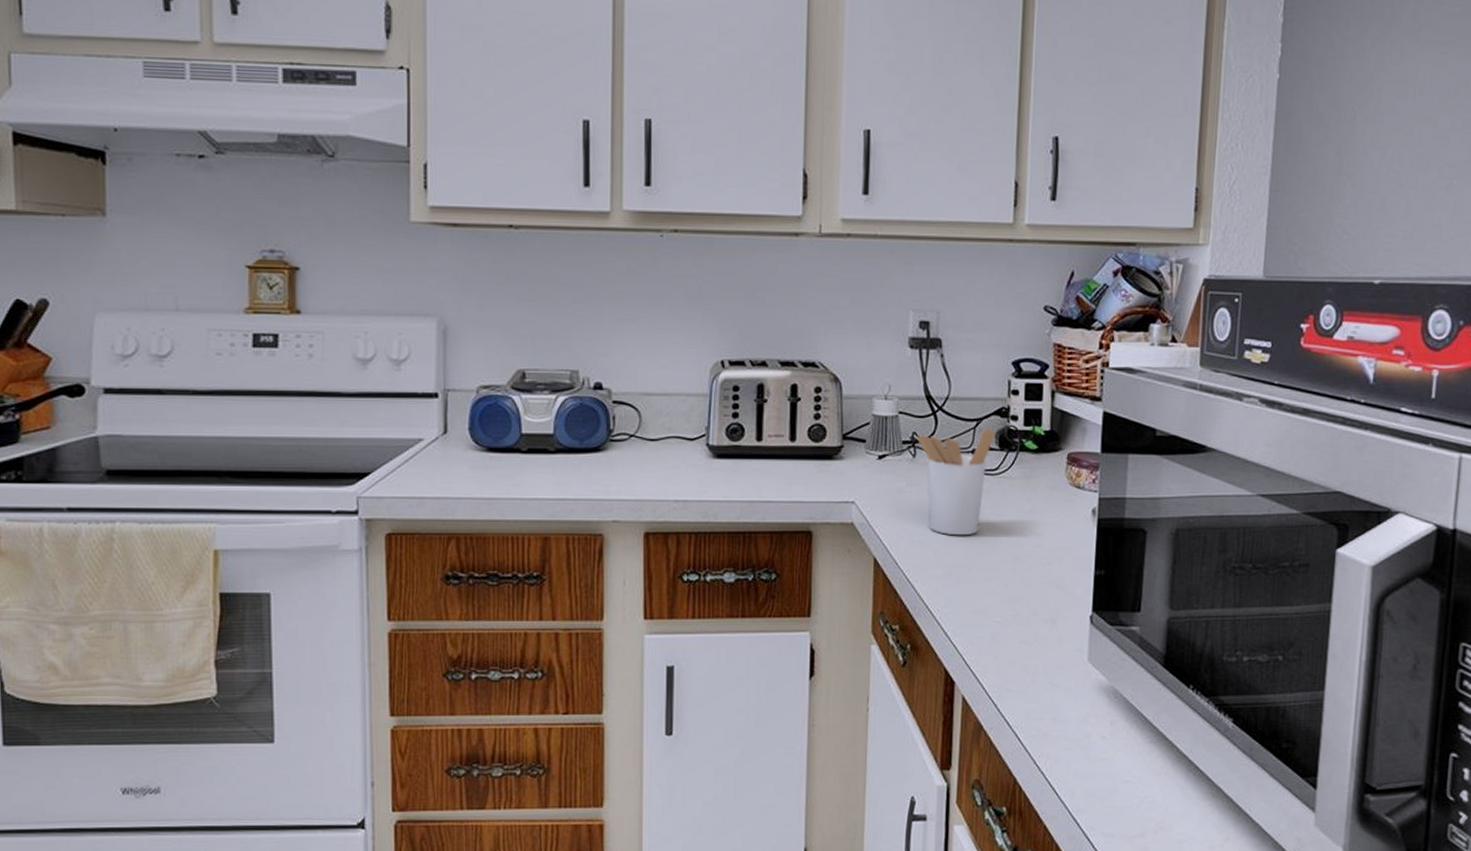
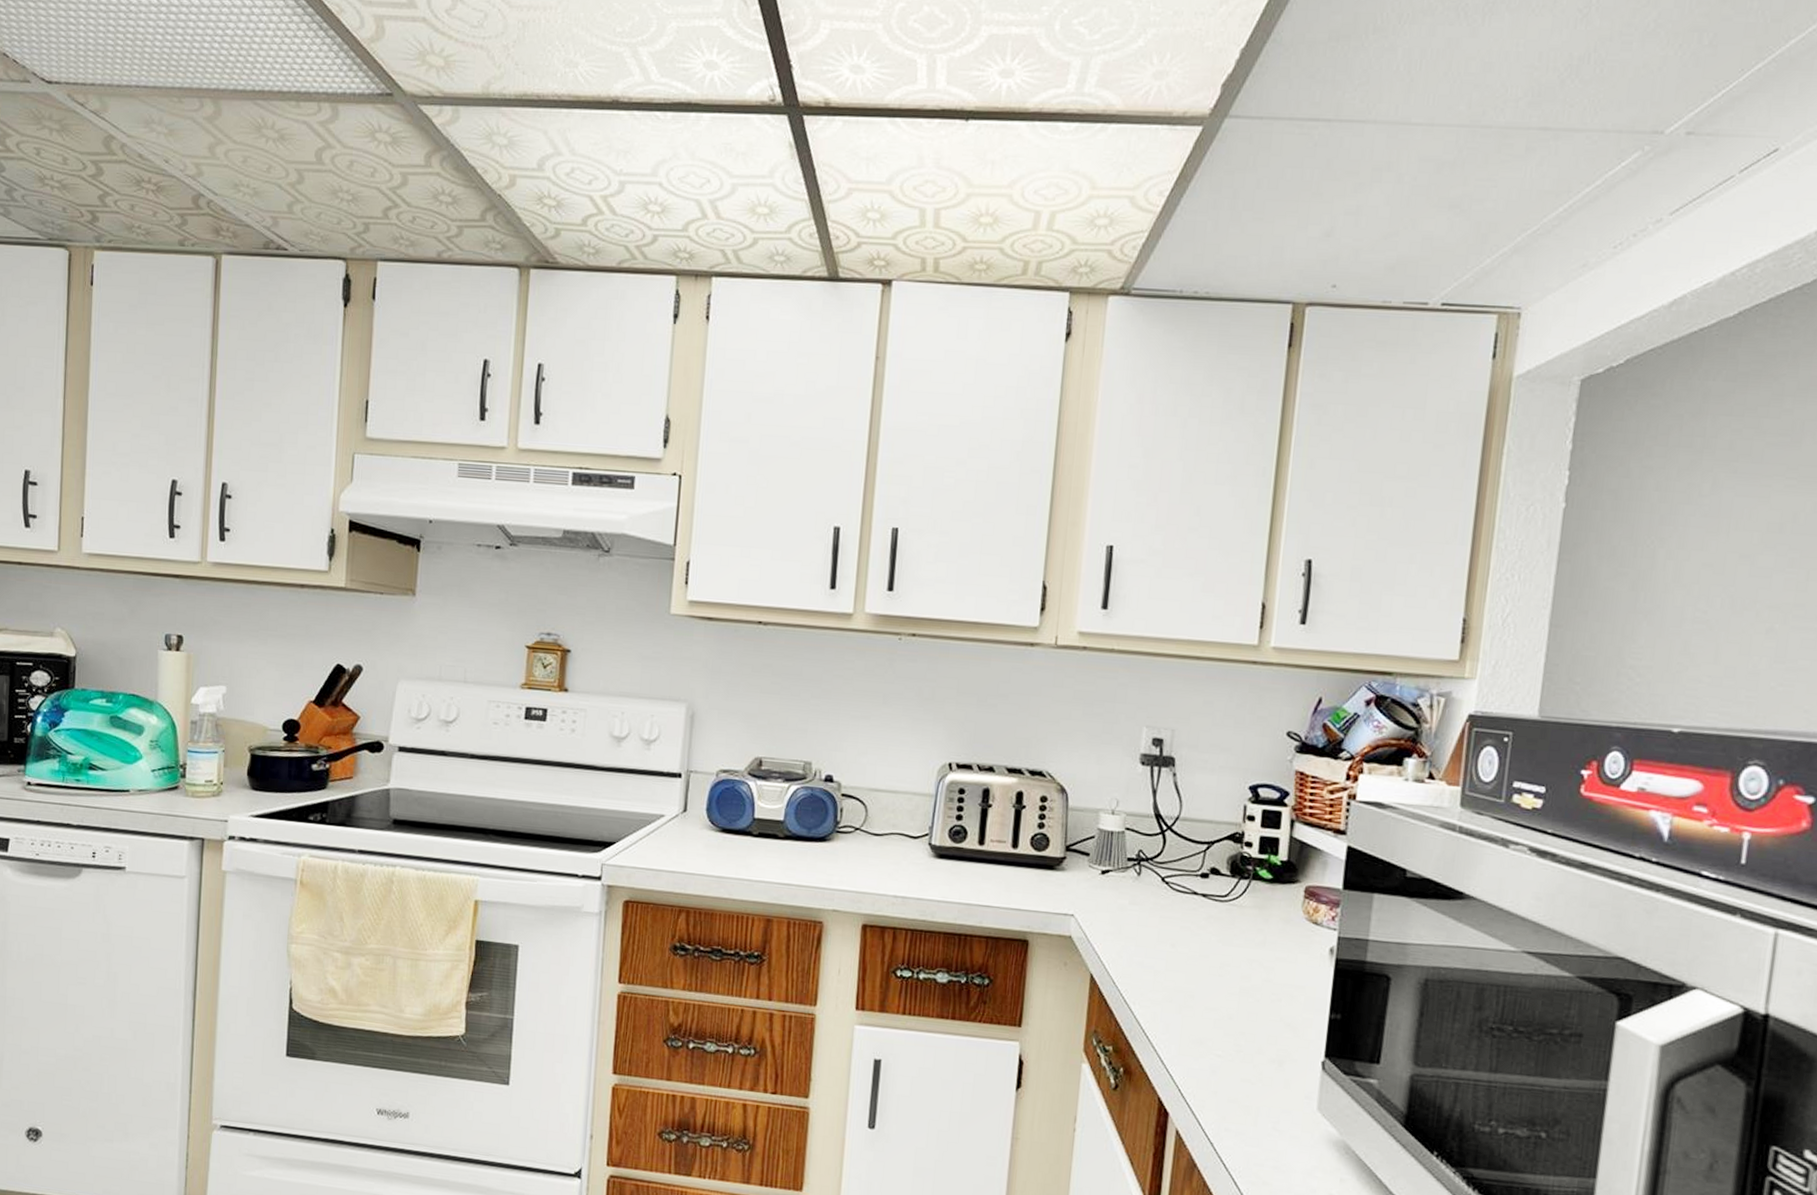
utensil holder: present [916,429,995,536] -> none [1143,853,1227,962]

